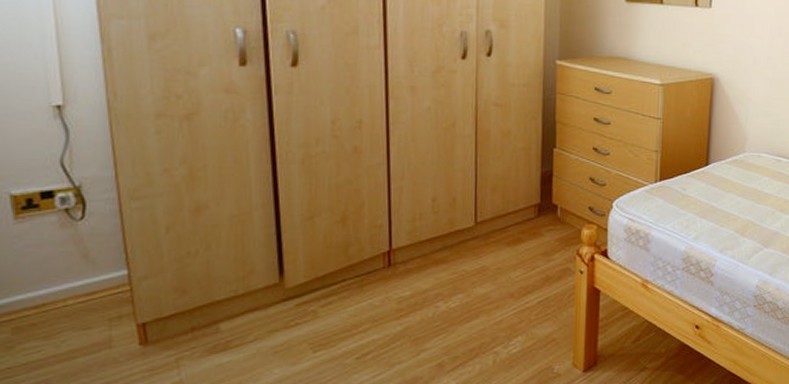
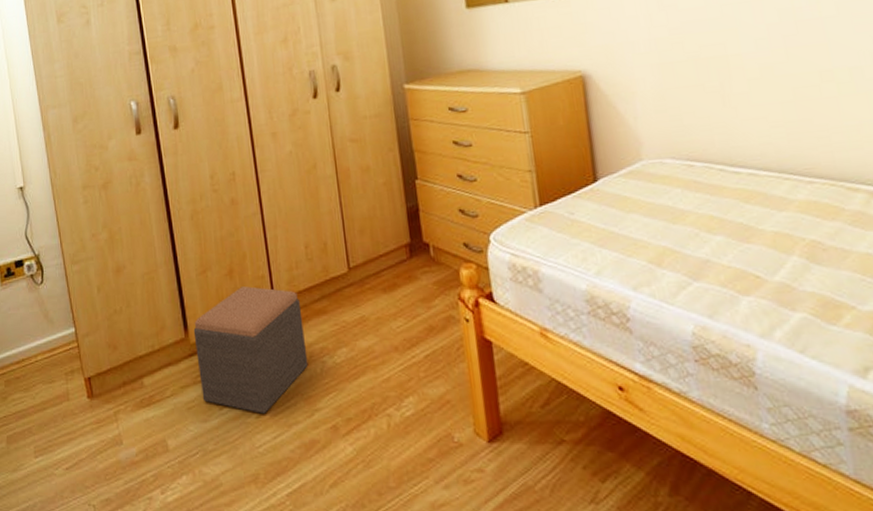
footstool: none [290,234,421,355] -> present [193,286,308,414]

